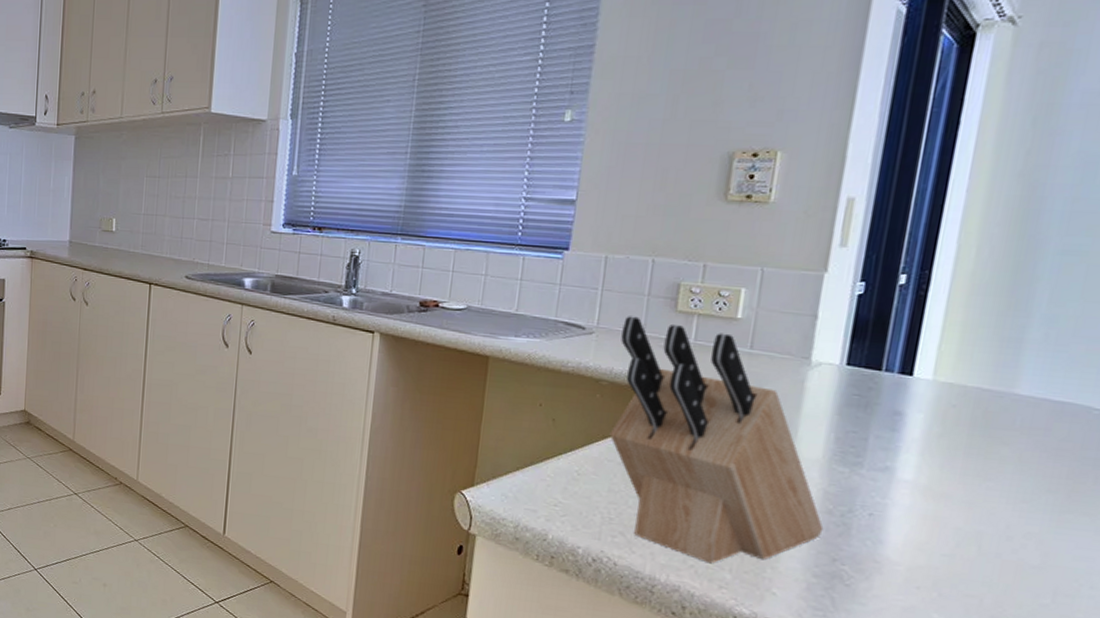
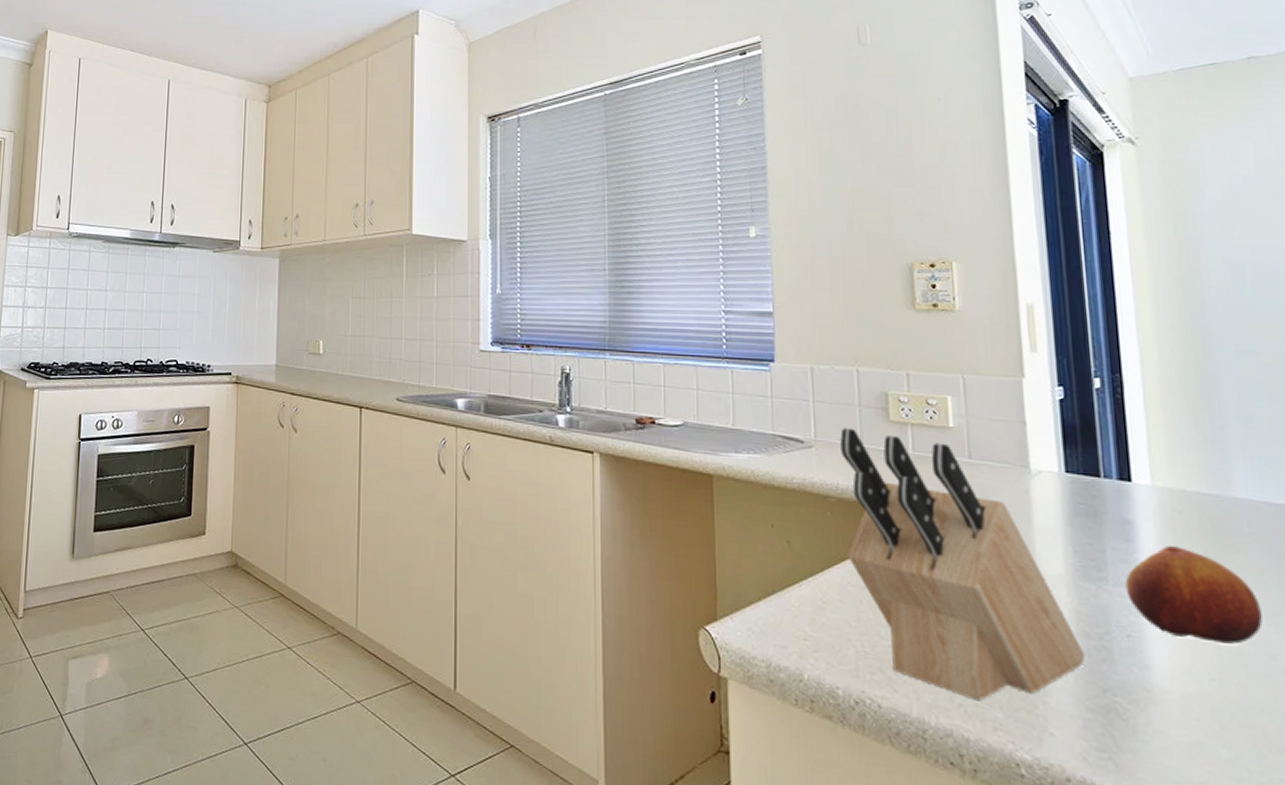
fruit: none [878,436,1012,526] -> present [1125,546,1263,644]

